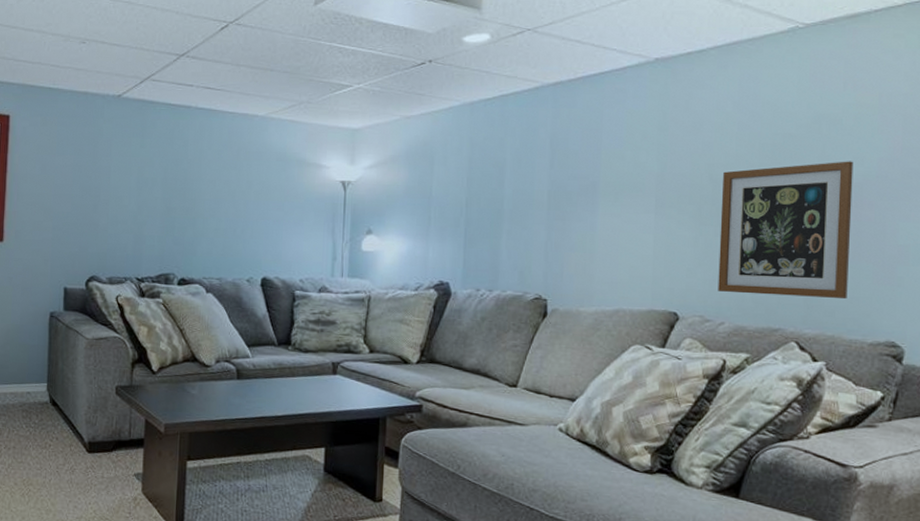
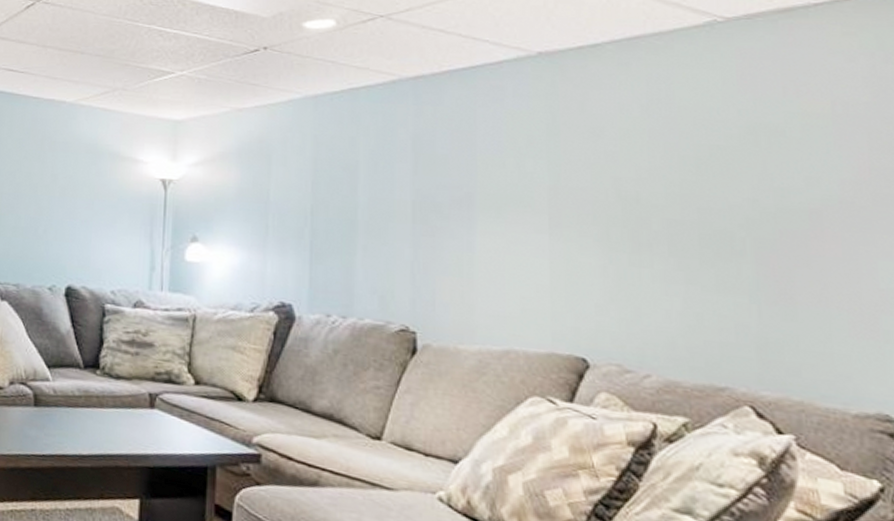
wall art: present [718,161,854,300] -> none [634,181,816,355]

